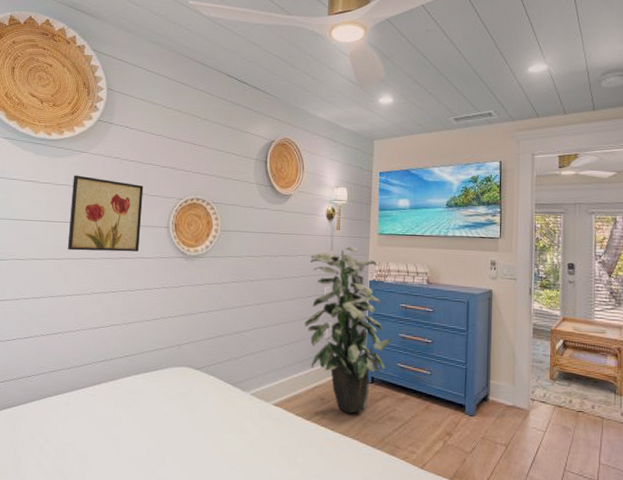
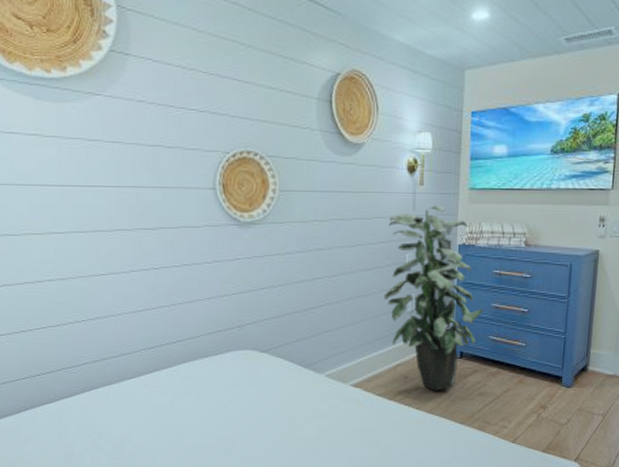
wall art: present [67,175,144,252] -> none [87,125,181,221]

